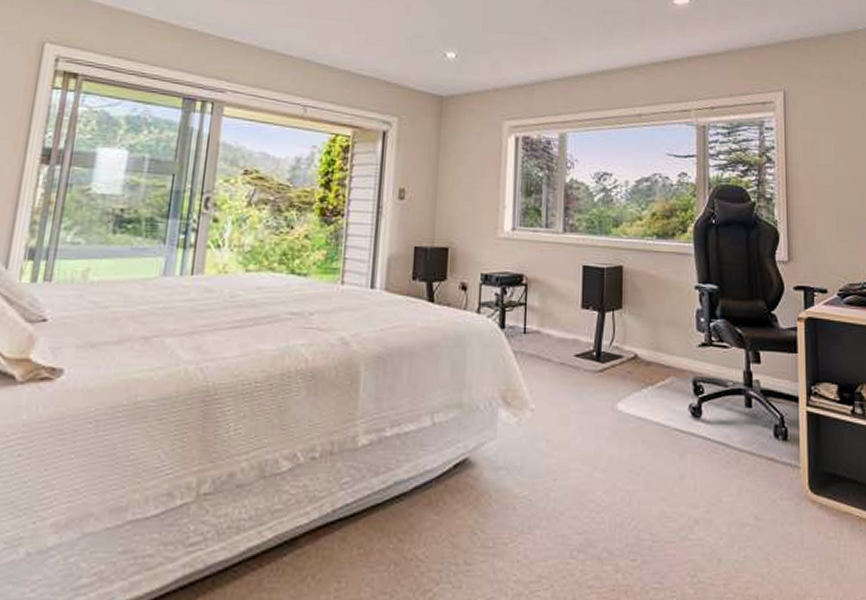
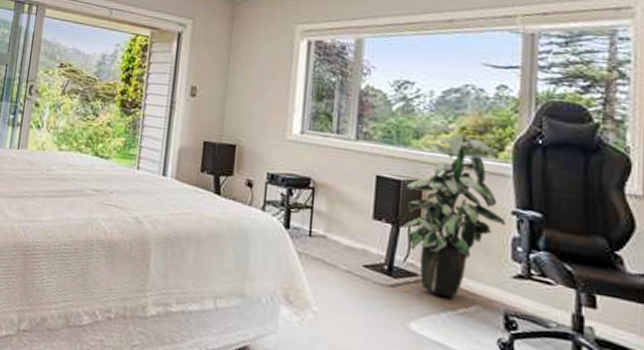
indoor plant: none [606,212,692,374] -> present [403,124,507,299]

